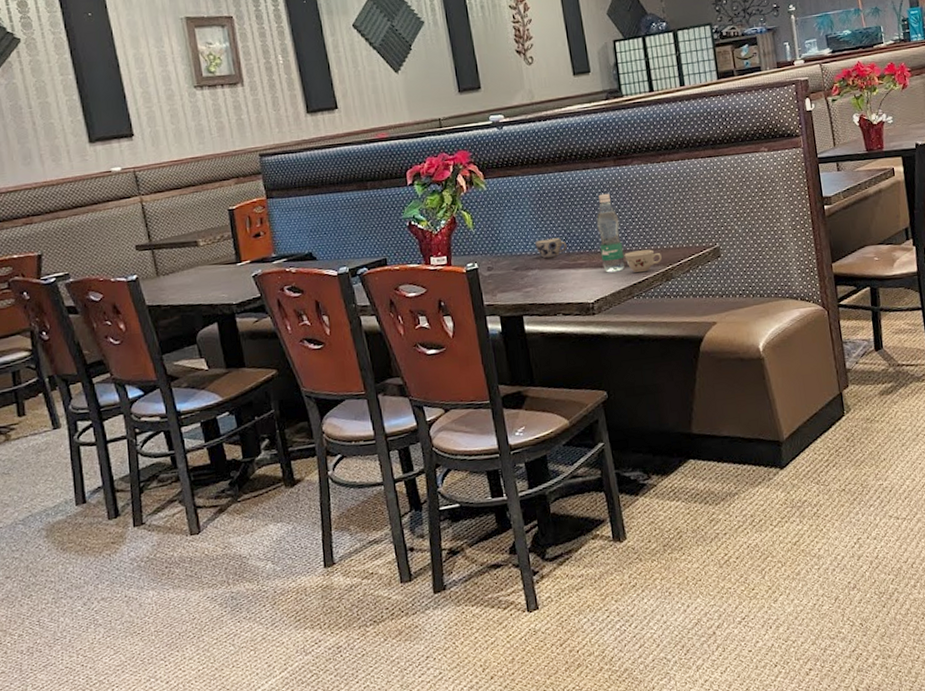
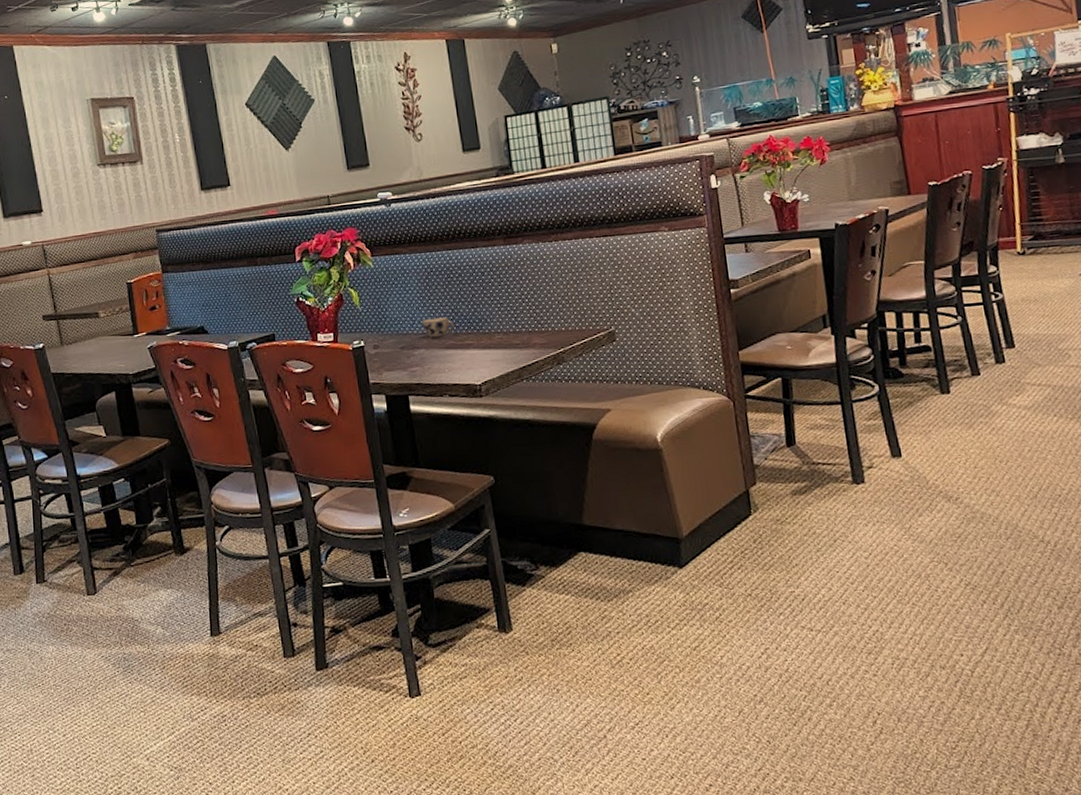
bottle: present [596,193,625,273] -> none [485,272,515,354]
teacup: present [623,249,662,273] -> none [512,331,553,356]

